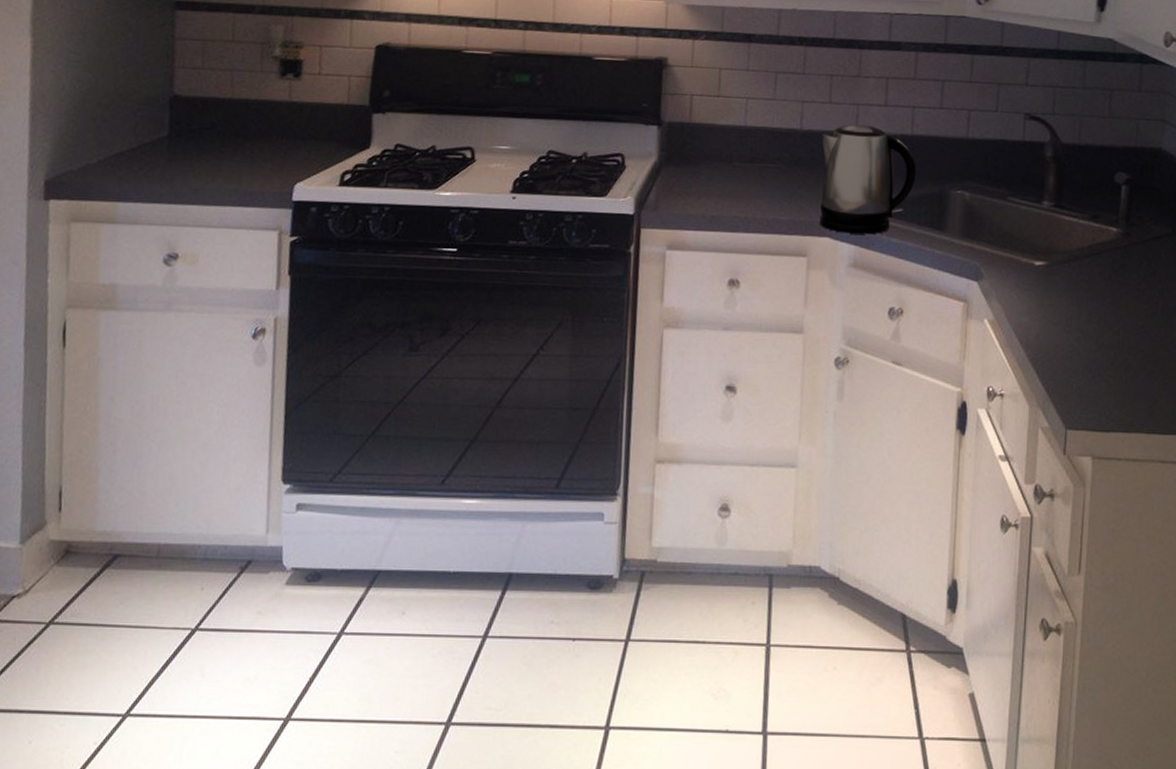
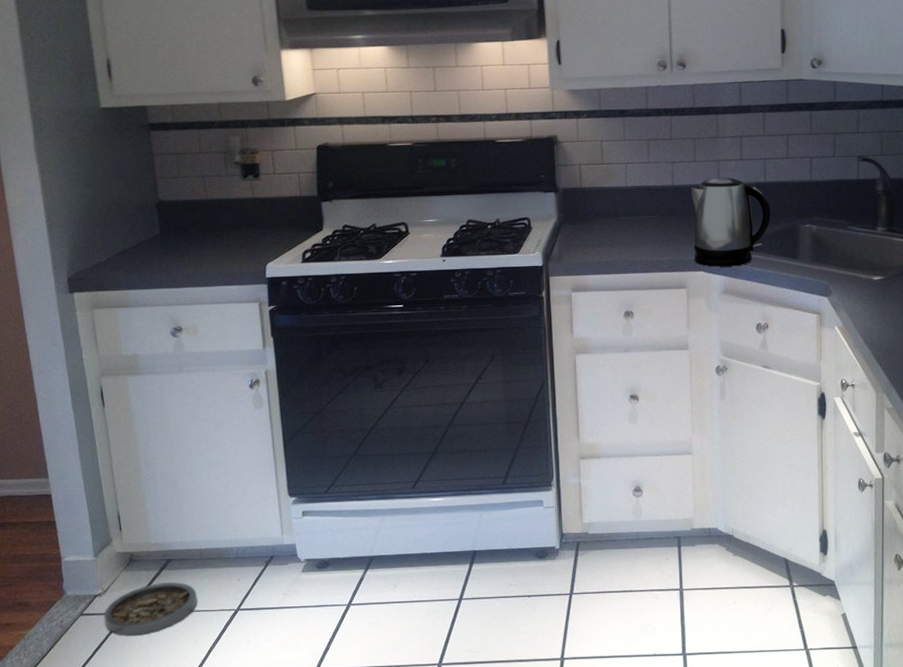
pet bowl: none [19,585,146,655] -> present [104,582,198,636]

